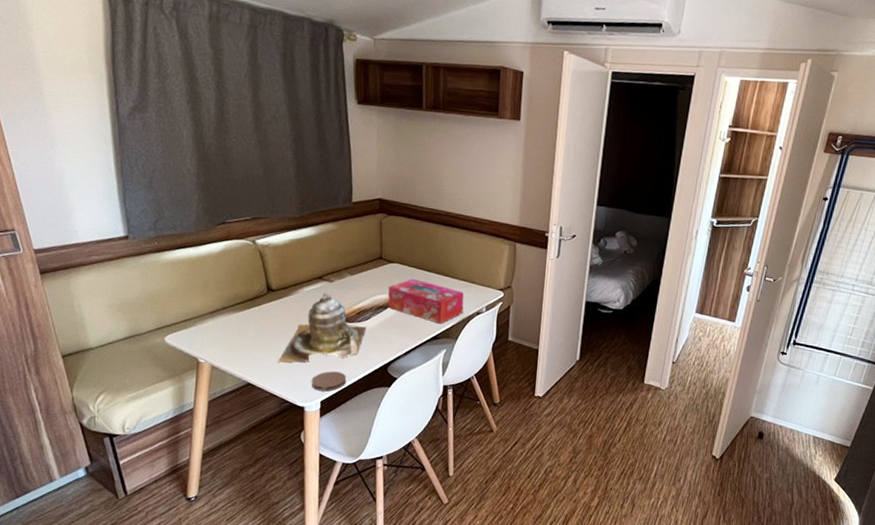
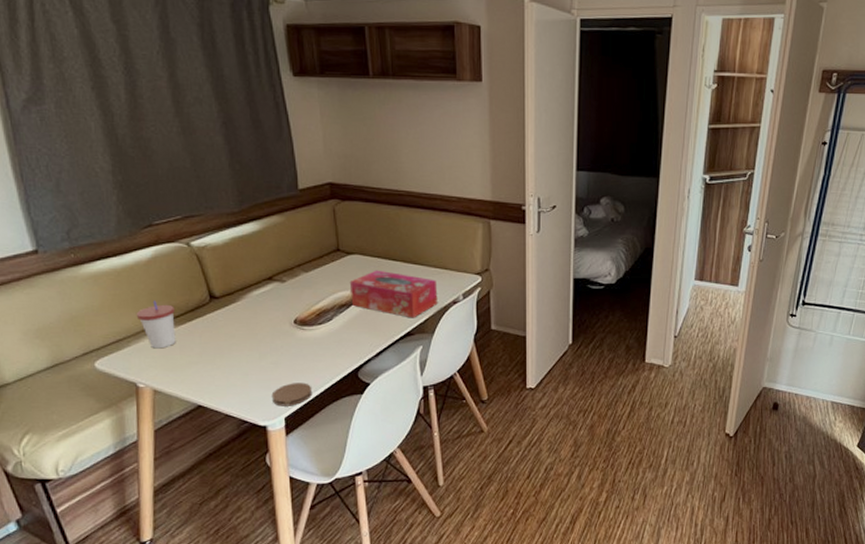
cup: none [203,288,237,331] -> present [136,300,176,349]
teapot: present [277,293,367,363] -> none [230,295,330,378]

